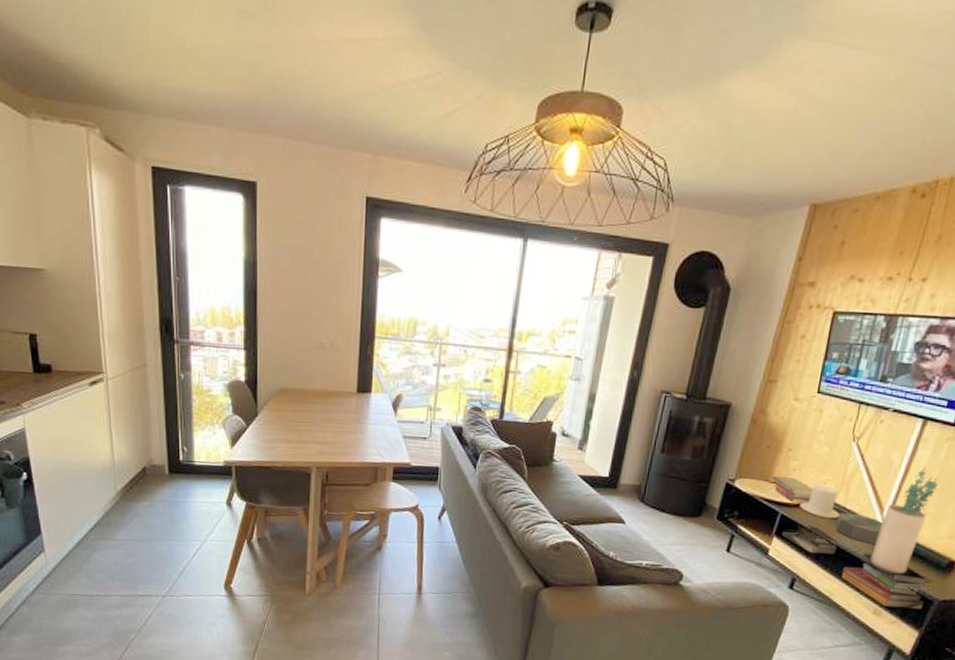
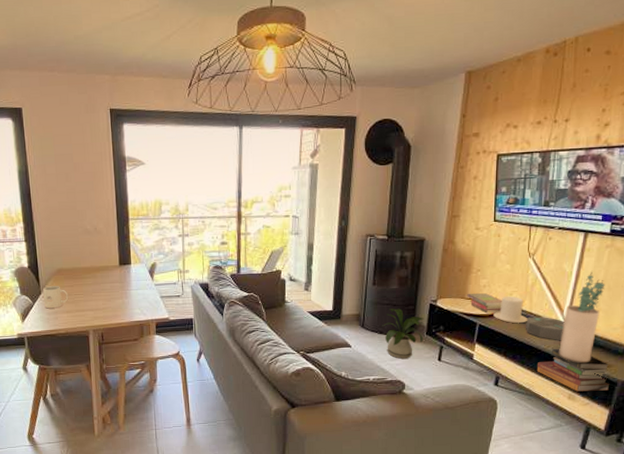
mug: none [259,408,291,436] -> present [42,286,69,309]
house plant: none [665,483,718,545] -> present [382,308,425,359]
books: present [782,523,838,554] -> none [483,330,530,354]

